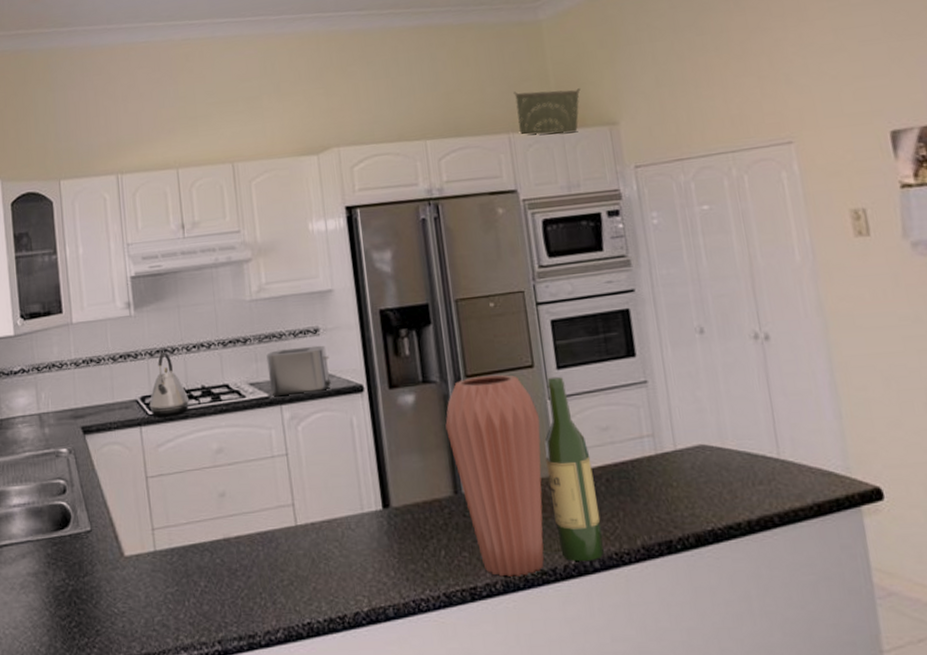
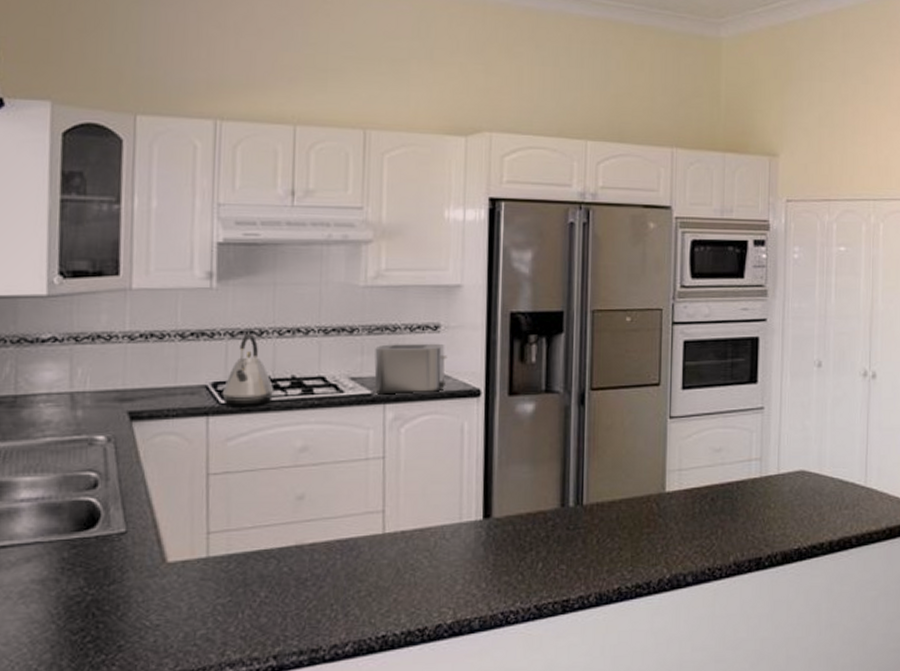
vase: present [445,374,544,577] -> none [562,389,658,590]
basket: present [513,88,580,135] -> none [683,106,748,158]
wine bottle: present [544,376,604,562] -> none [657,396,700,576]

